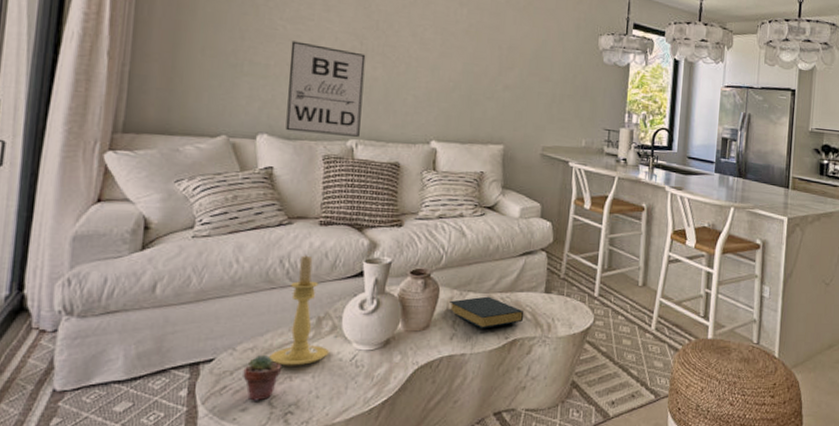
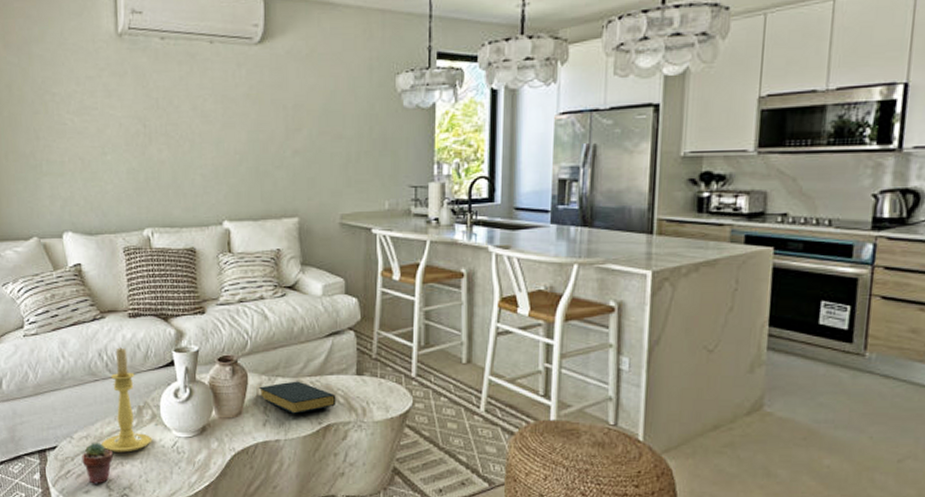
wall art: present [285,41,366,137] -> none [80,133,154,226]

